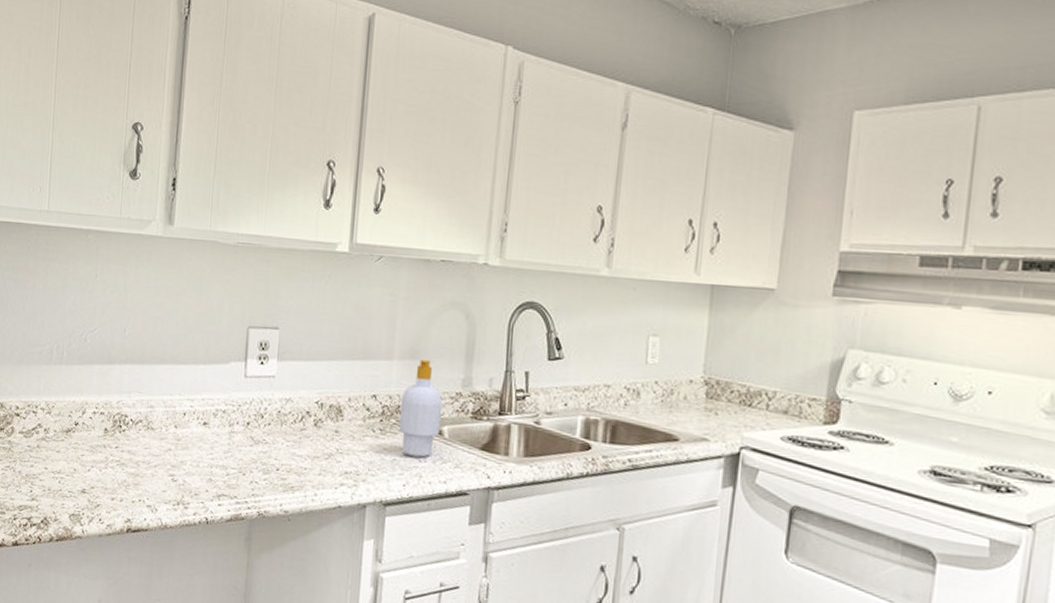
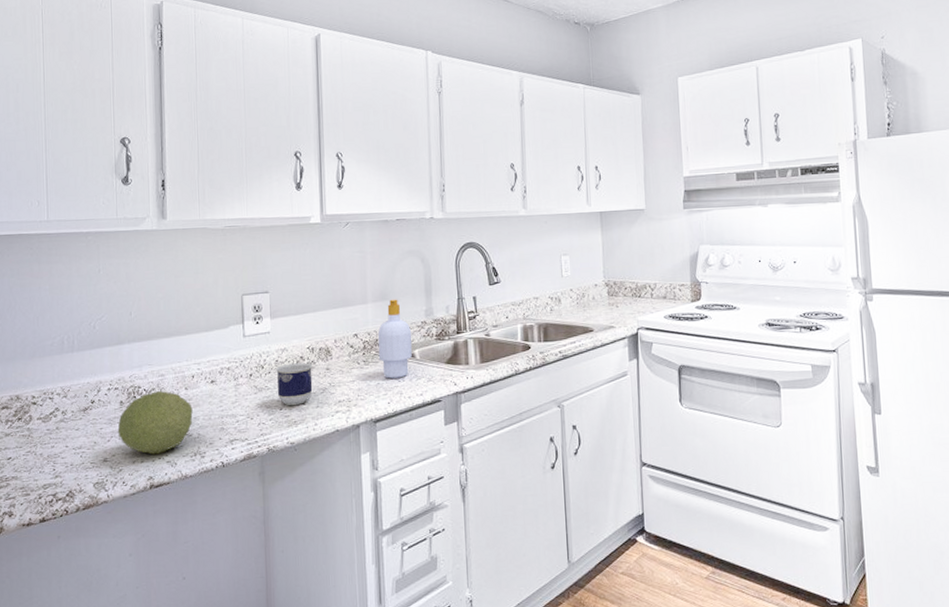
fruit: none [99,423,181,496] -> present [117,391,193,455]
cup: none [275,417,320,468] -> present [276,362,313,406]

